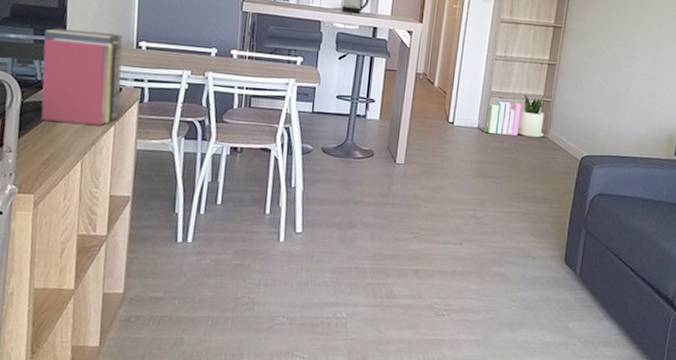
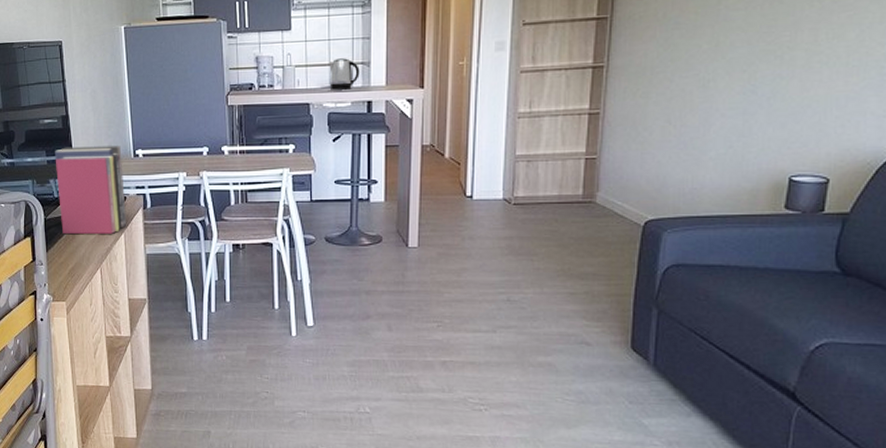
books: present [485,99,521,136] -> none [512,163,557,205]
planter: present [516,94,545,138] -> none [553,153,590,204]

